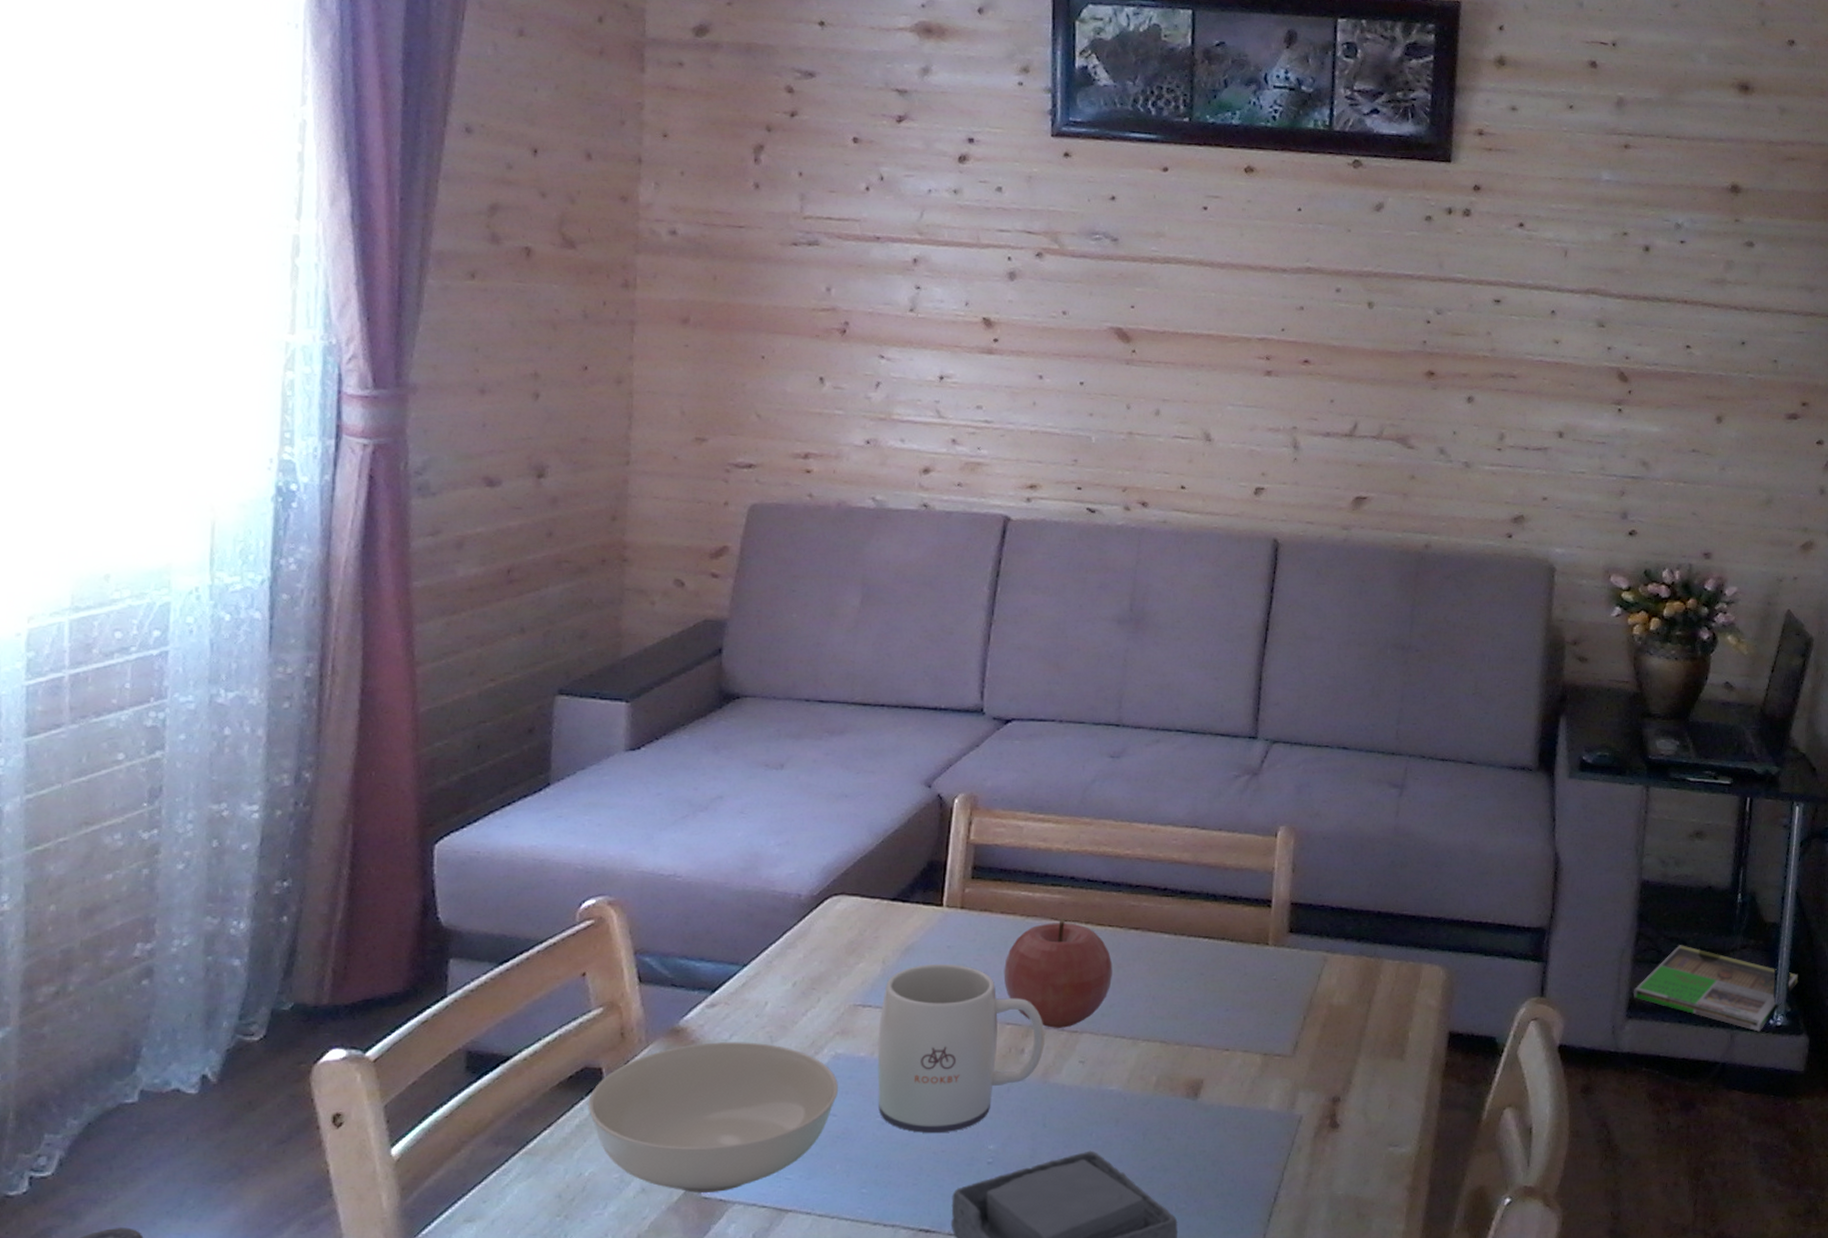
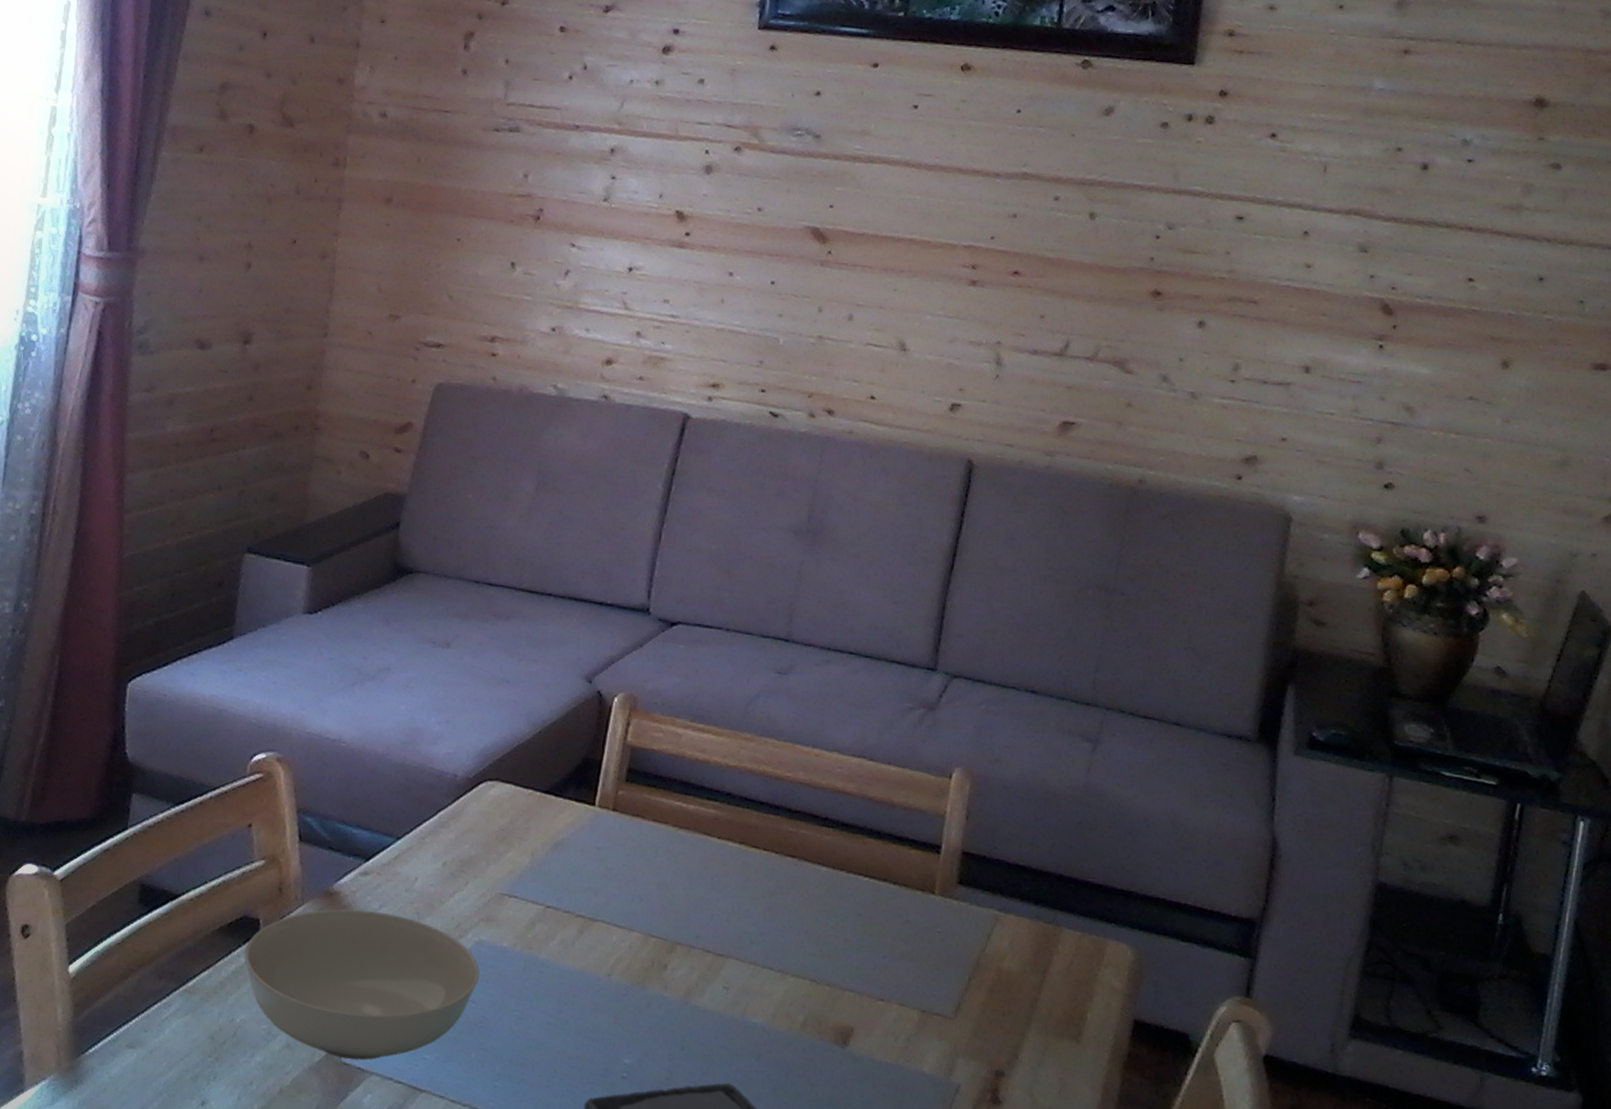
mug: present [877,963,1045,1133] -> none [517,862,690,1039]
fruit: present [1003,918,1113,1028] -> none [651,834,765,950]
magazine: present [1634,945,1799,1032] -> none [1360,963,1572,1079]

